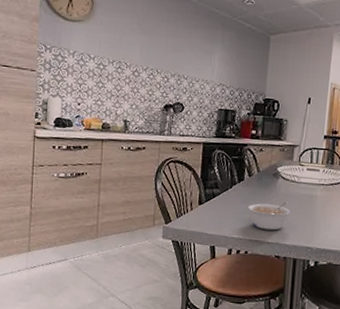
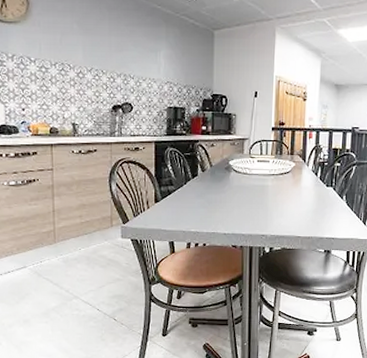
legume: present [247,202,291,231] -> none [203,194,244,222]

